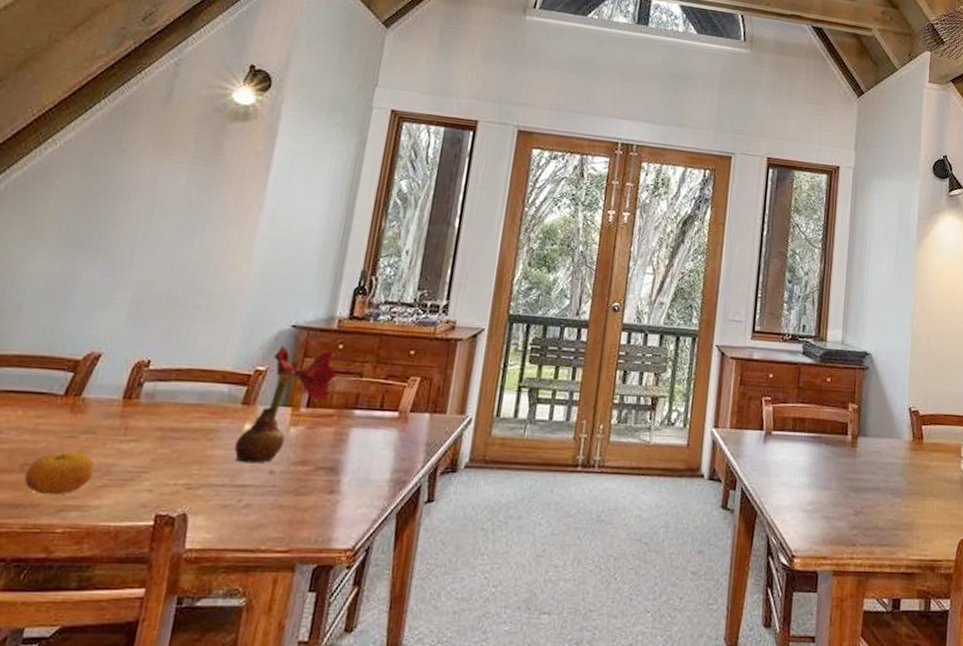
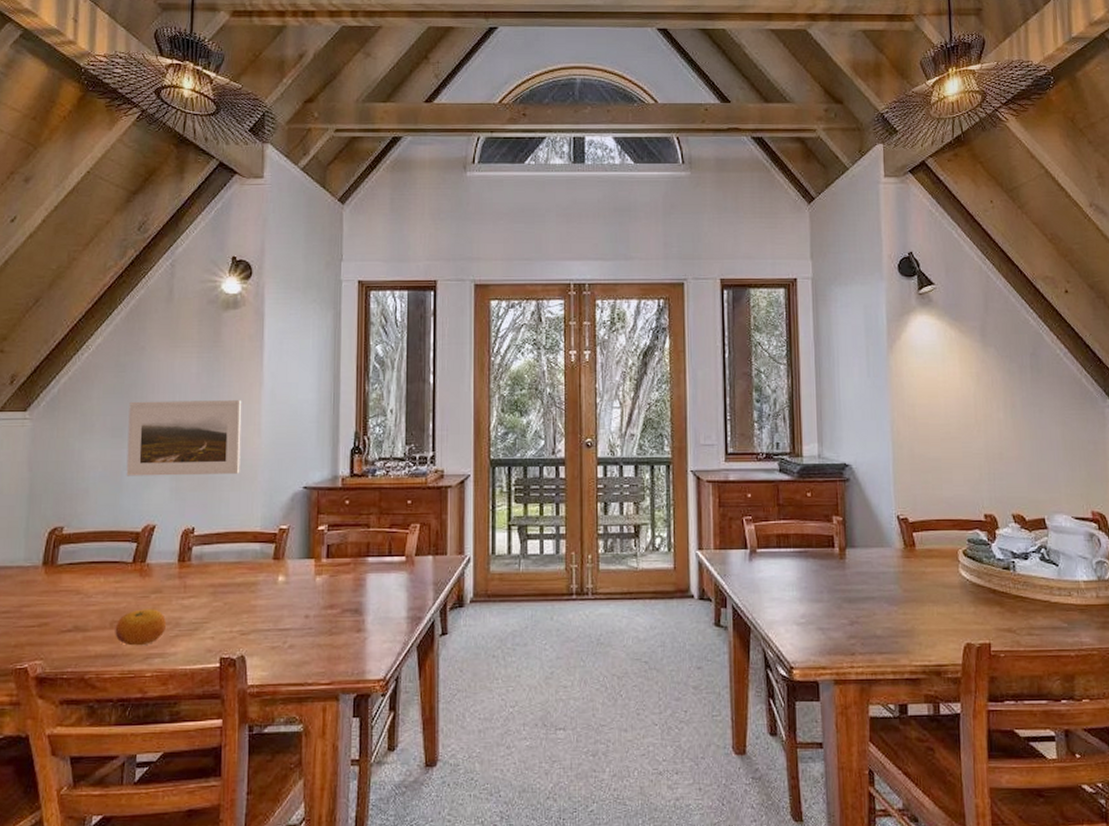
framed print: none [75,208,235,304] -> present [126,400,242,476]
flower: present [234,345,337,464] -> none [272,505,347,610]

